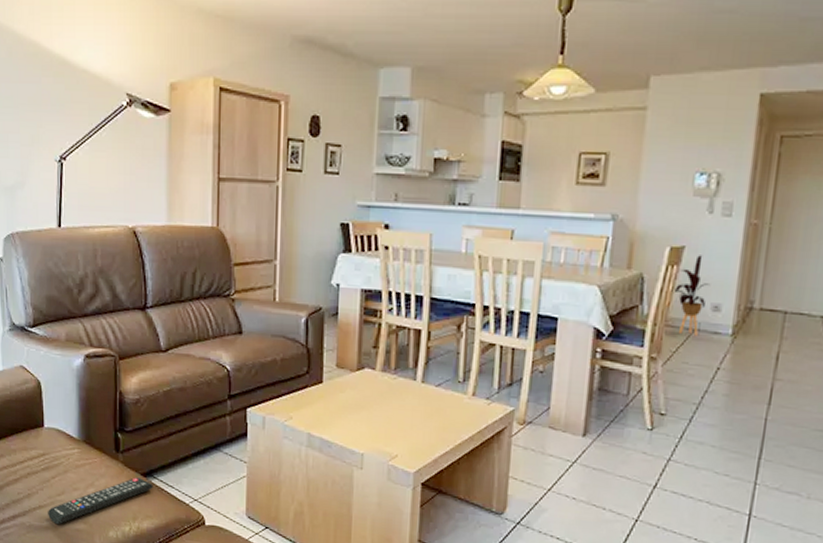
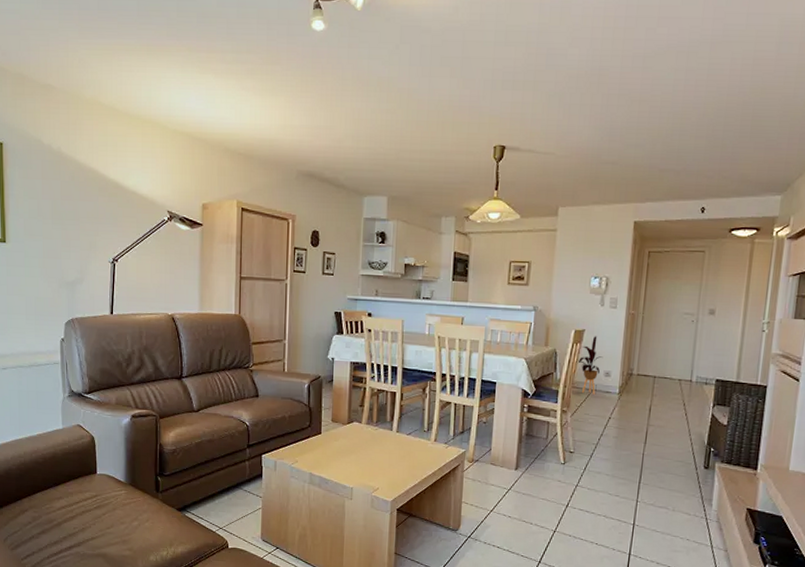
remote control: present [48,476,153,525] -> none [99,511,187,553]

